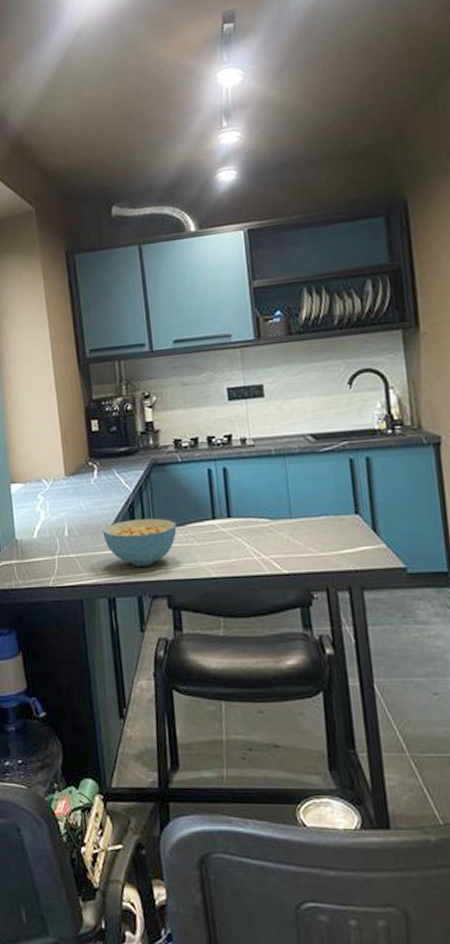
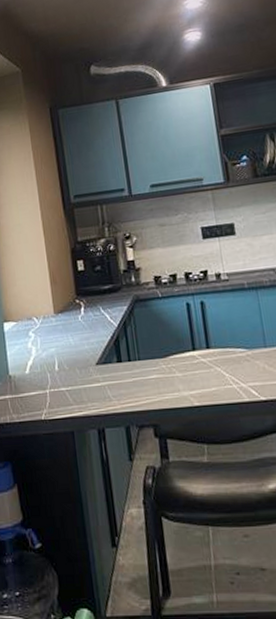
cereal bowl: present [102,518,177,566] -> none [90,351,160,398]

